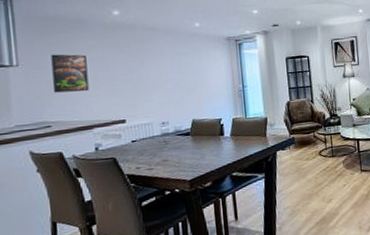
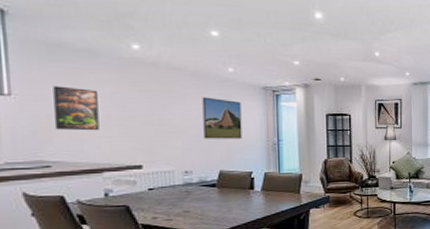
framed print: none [173,52,211,91] -> present [202,97,242,139]

